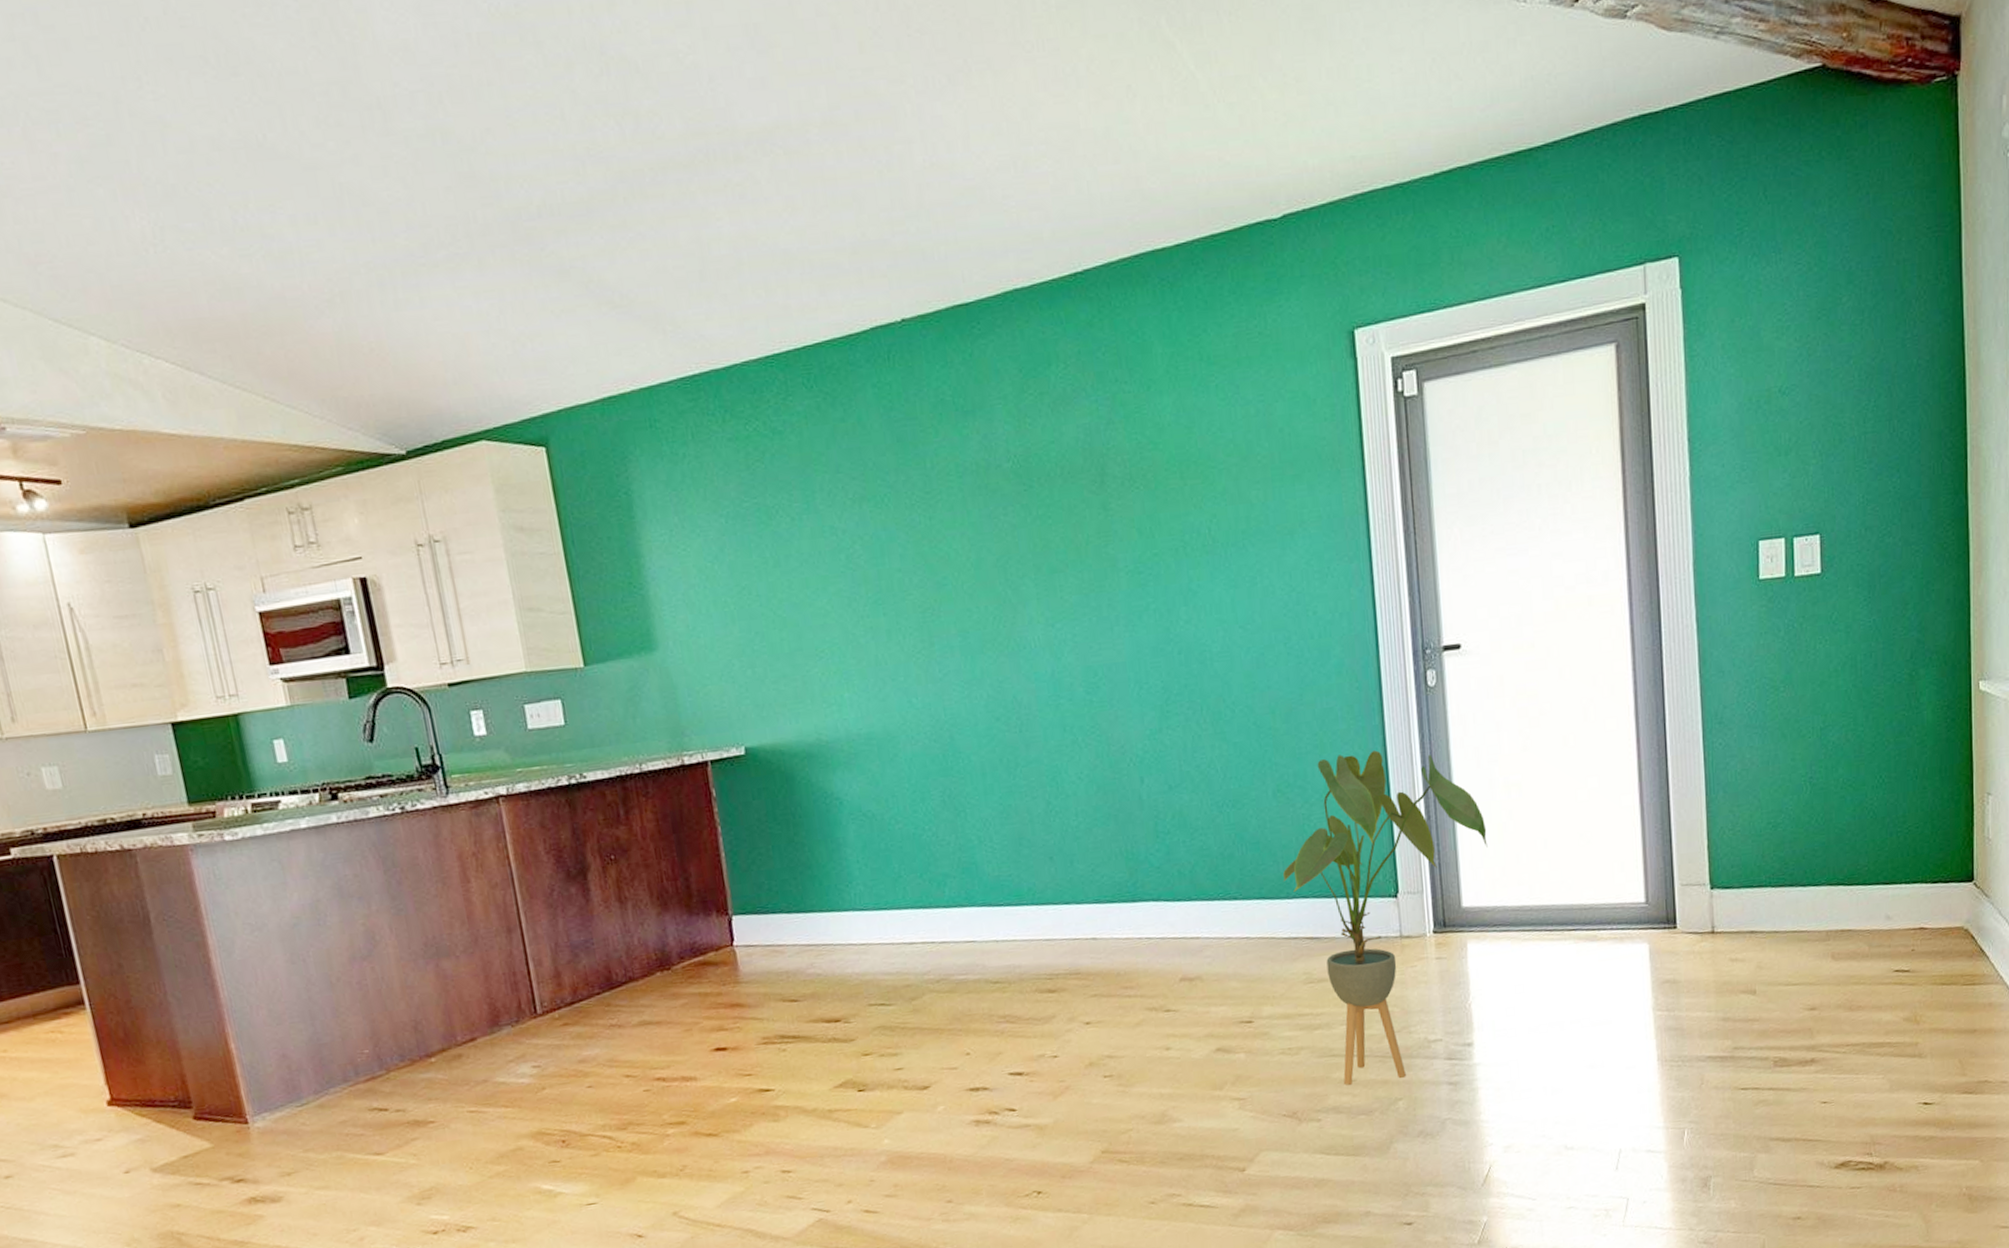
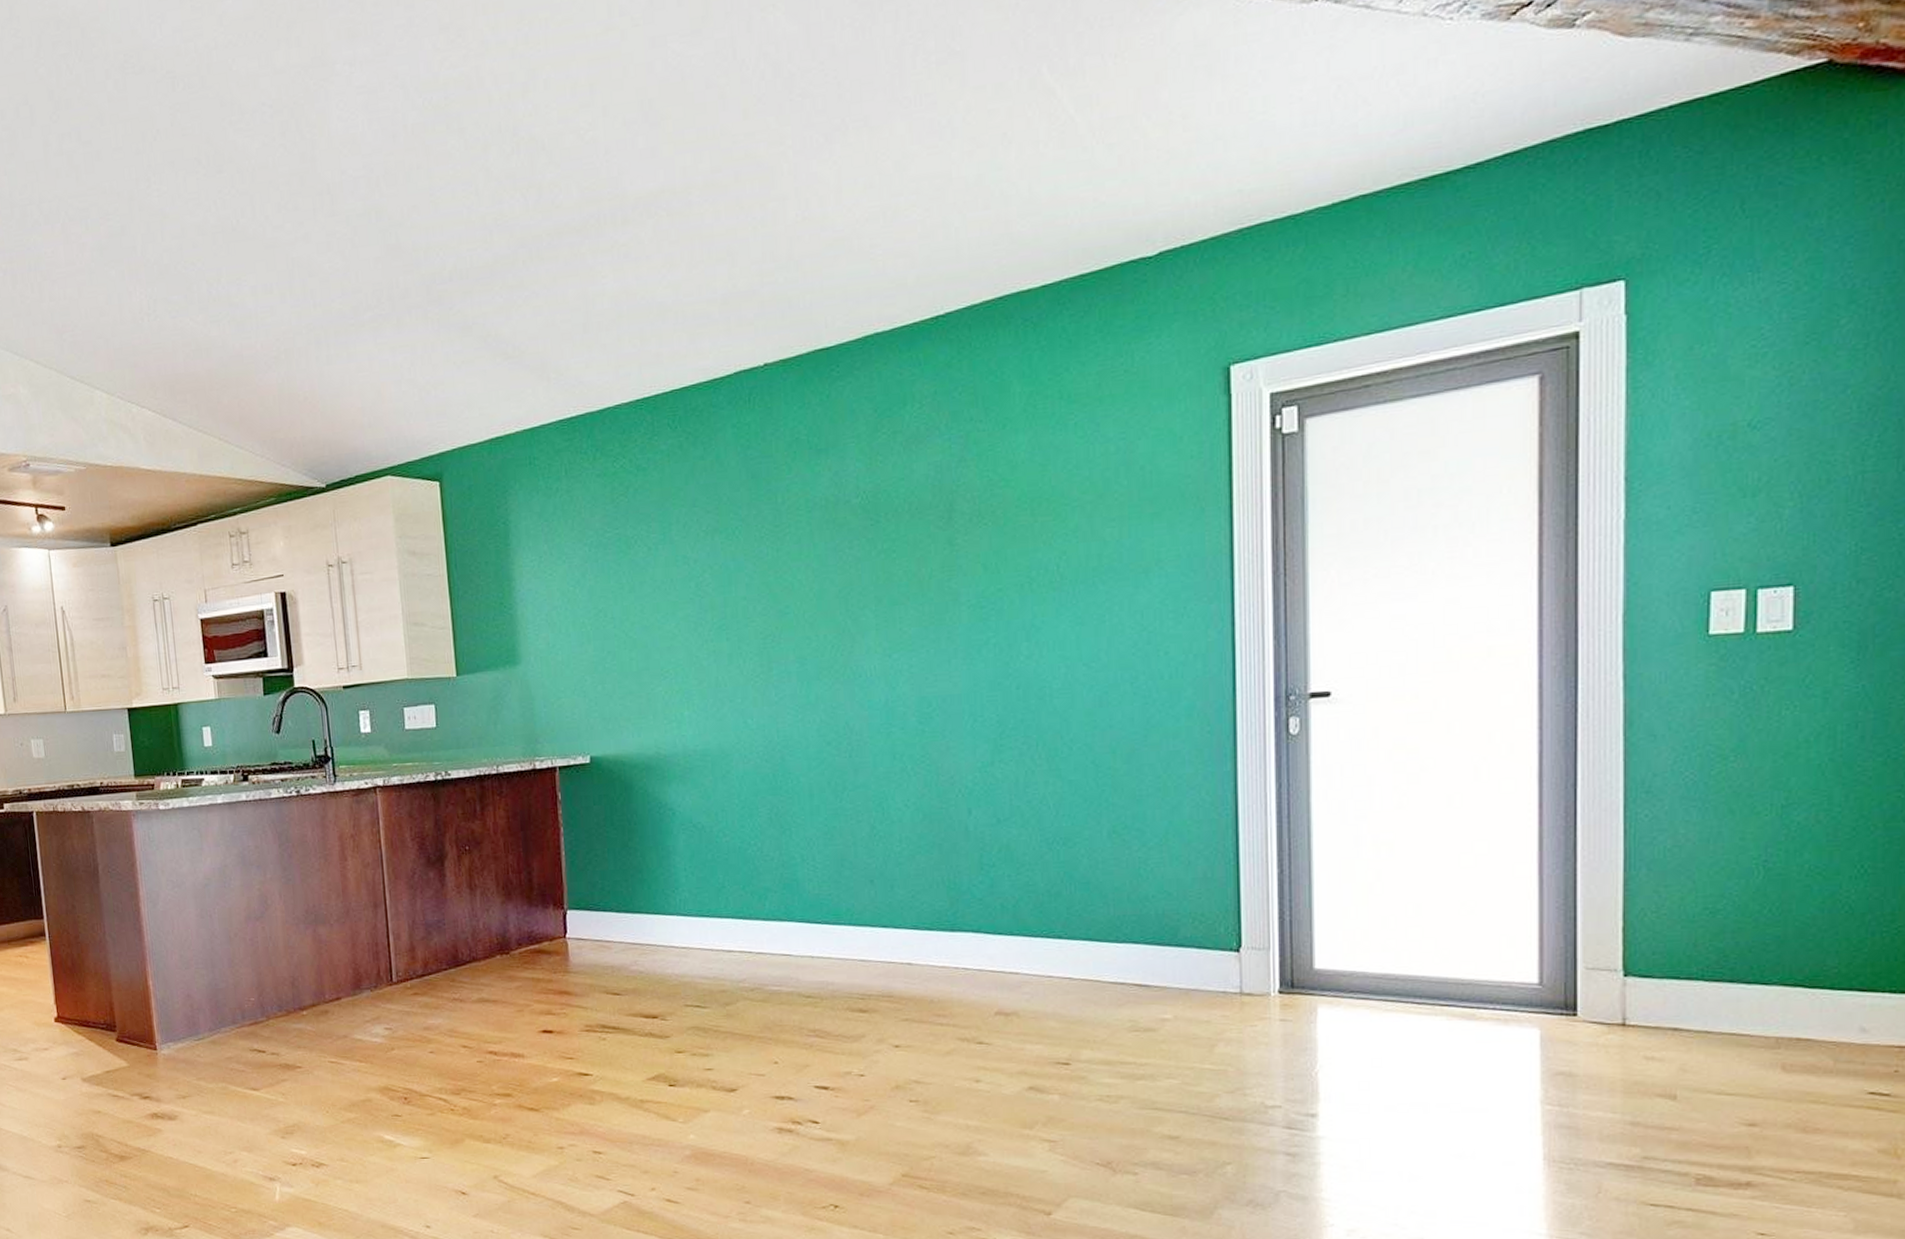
house plant: present [1283,750,1488,1085] -> none [1112,797,1349,1142]

